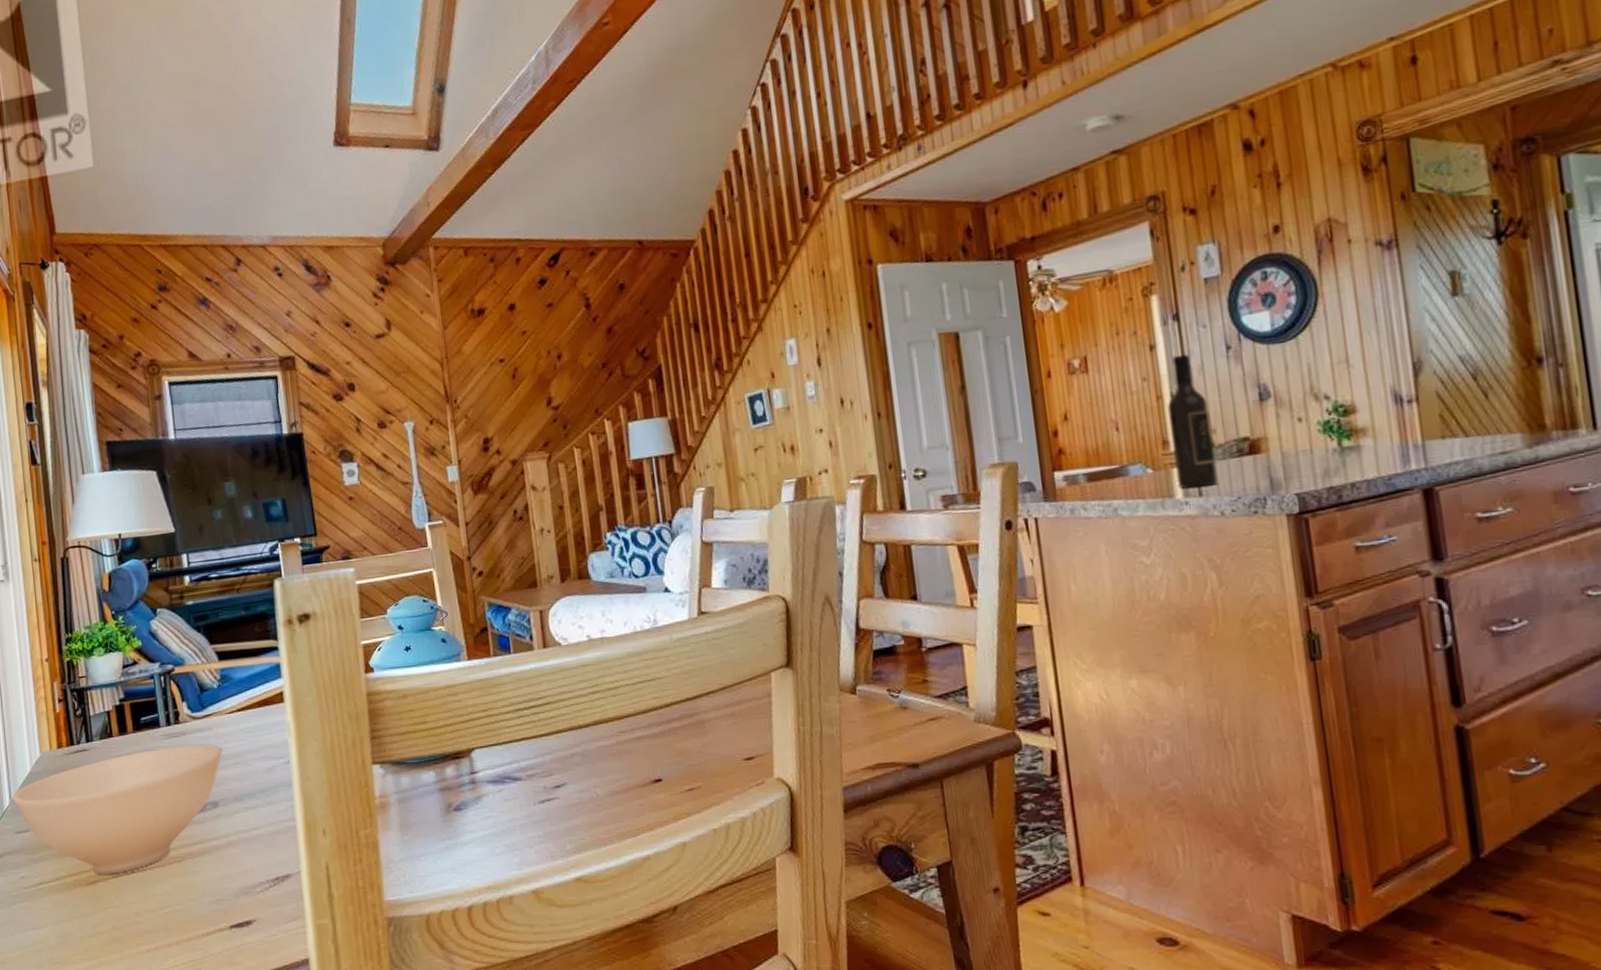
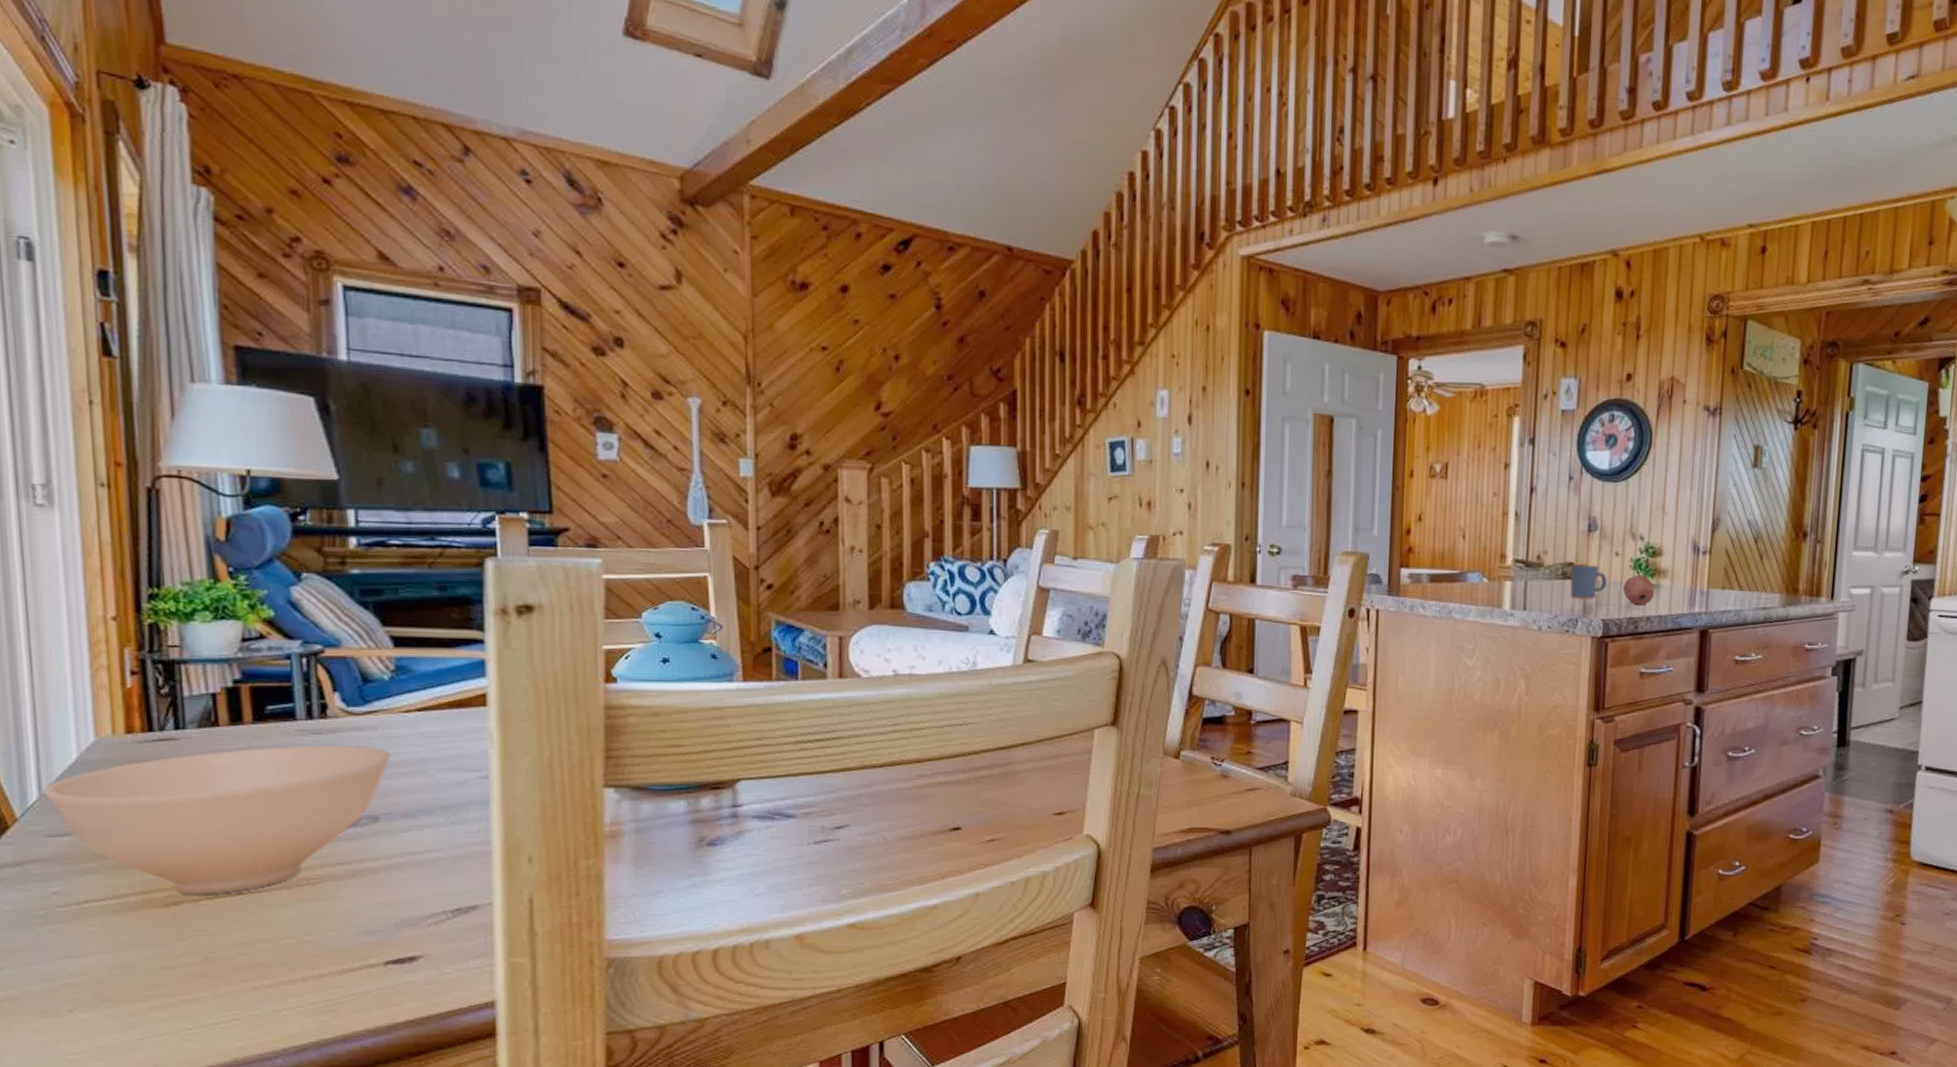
wine bottle: present [1167,354,1218,490] -> none [1507,477,1545,603]
mug: none [1245,435,1294,476] -> present [1570,564,1607,600]
fruit: none [1315,438,1355,473] -> present [1623,575,1654,605]

